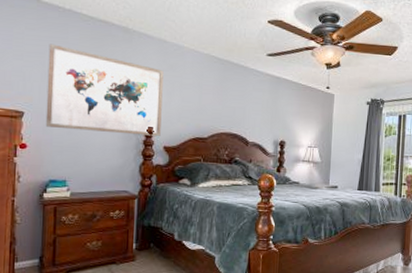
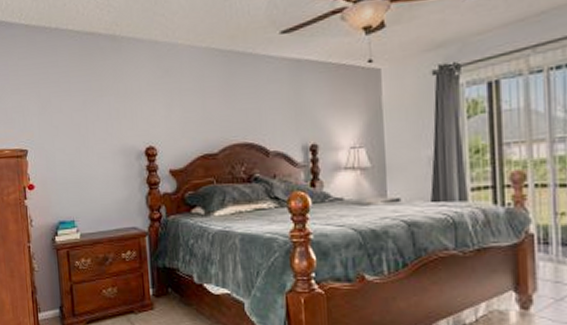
wall art: present [45,43,164,136] -> none [41,70,164,163]

